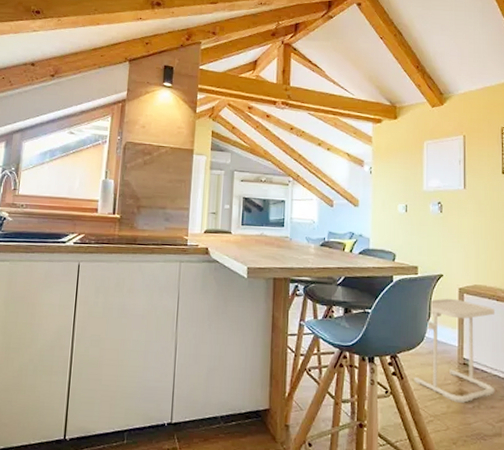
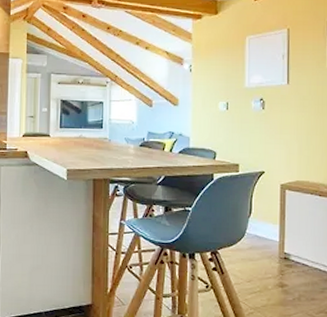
side table: present [414,298,496,403] -> none [234,194,318,296]

